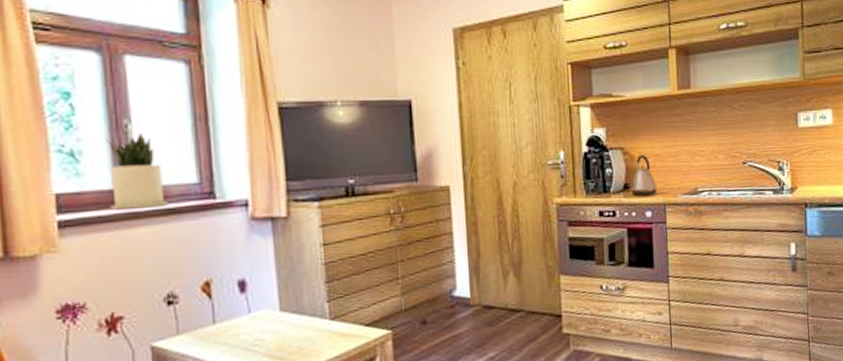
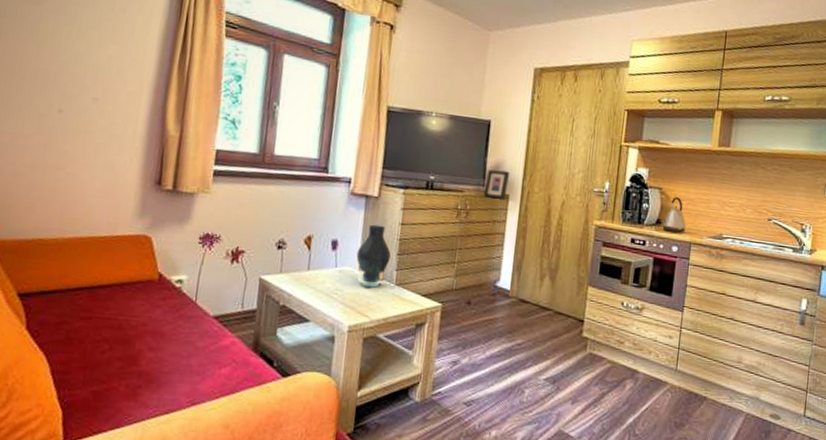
planter: present [107,133,169,210] -> none [251,113,294,173]
vase: none [273,250,317,331] -> present [356,224,391,289]
picture frame: none [418,158,447,194] -> present [483,169,511,200]

